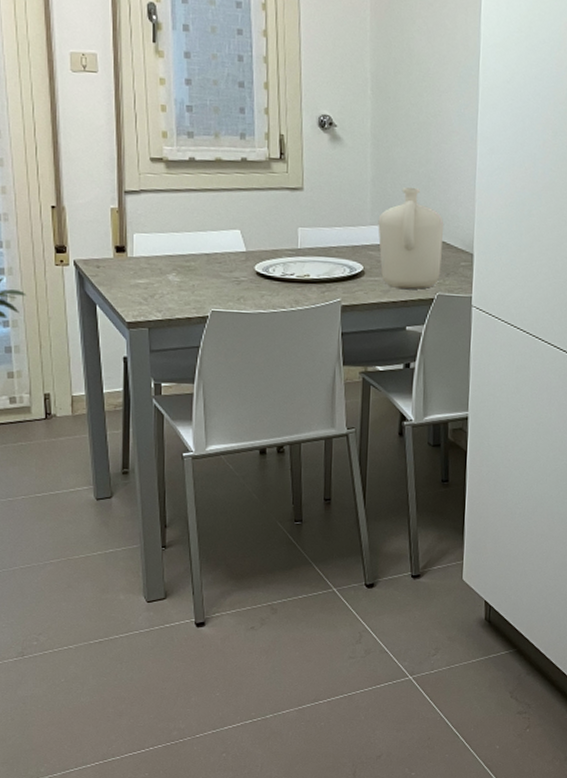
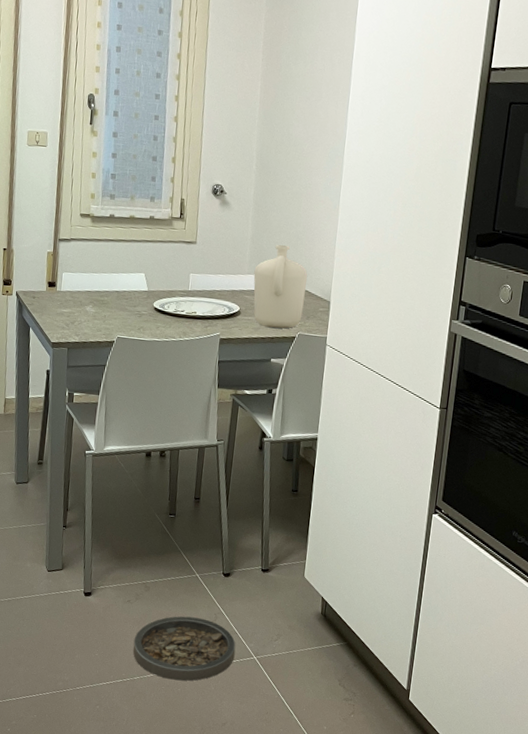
pet bowl: none [262,638,387,714] -> present [133,616,236,681]

